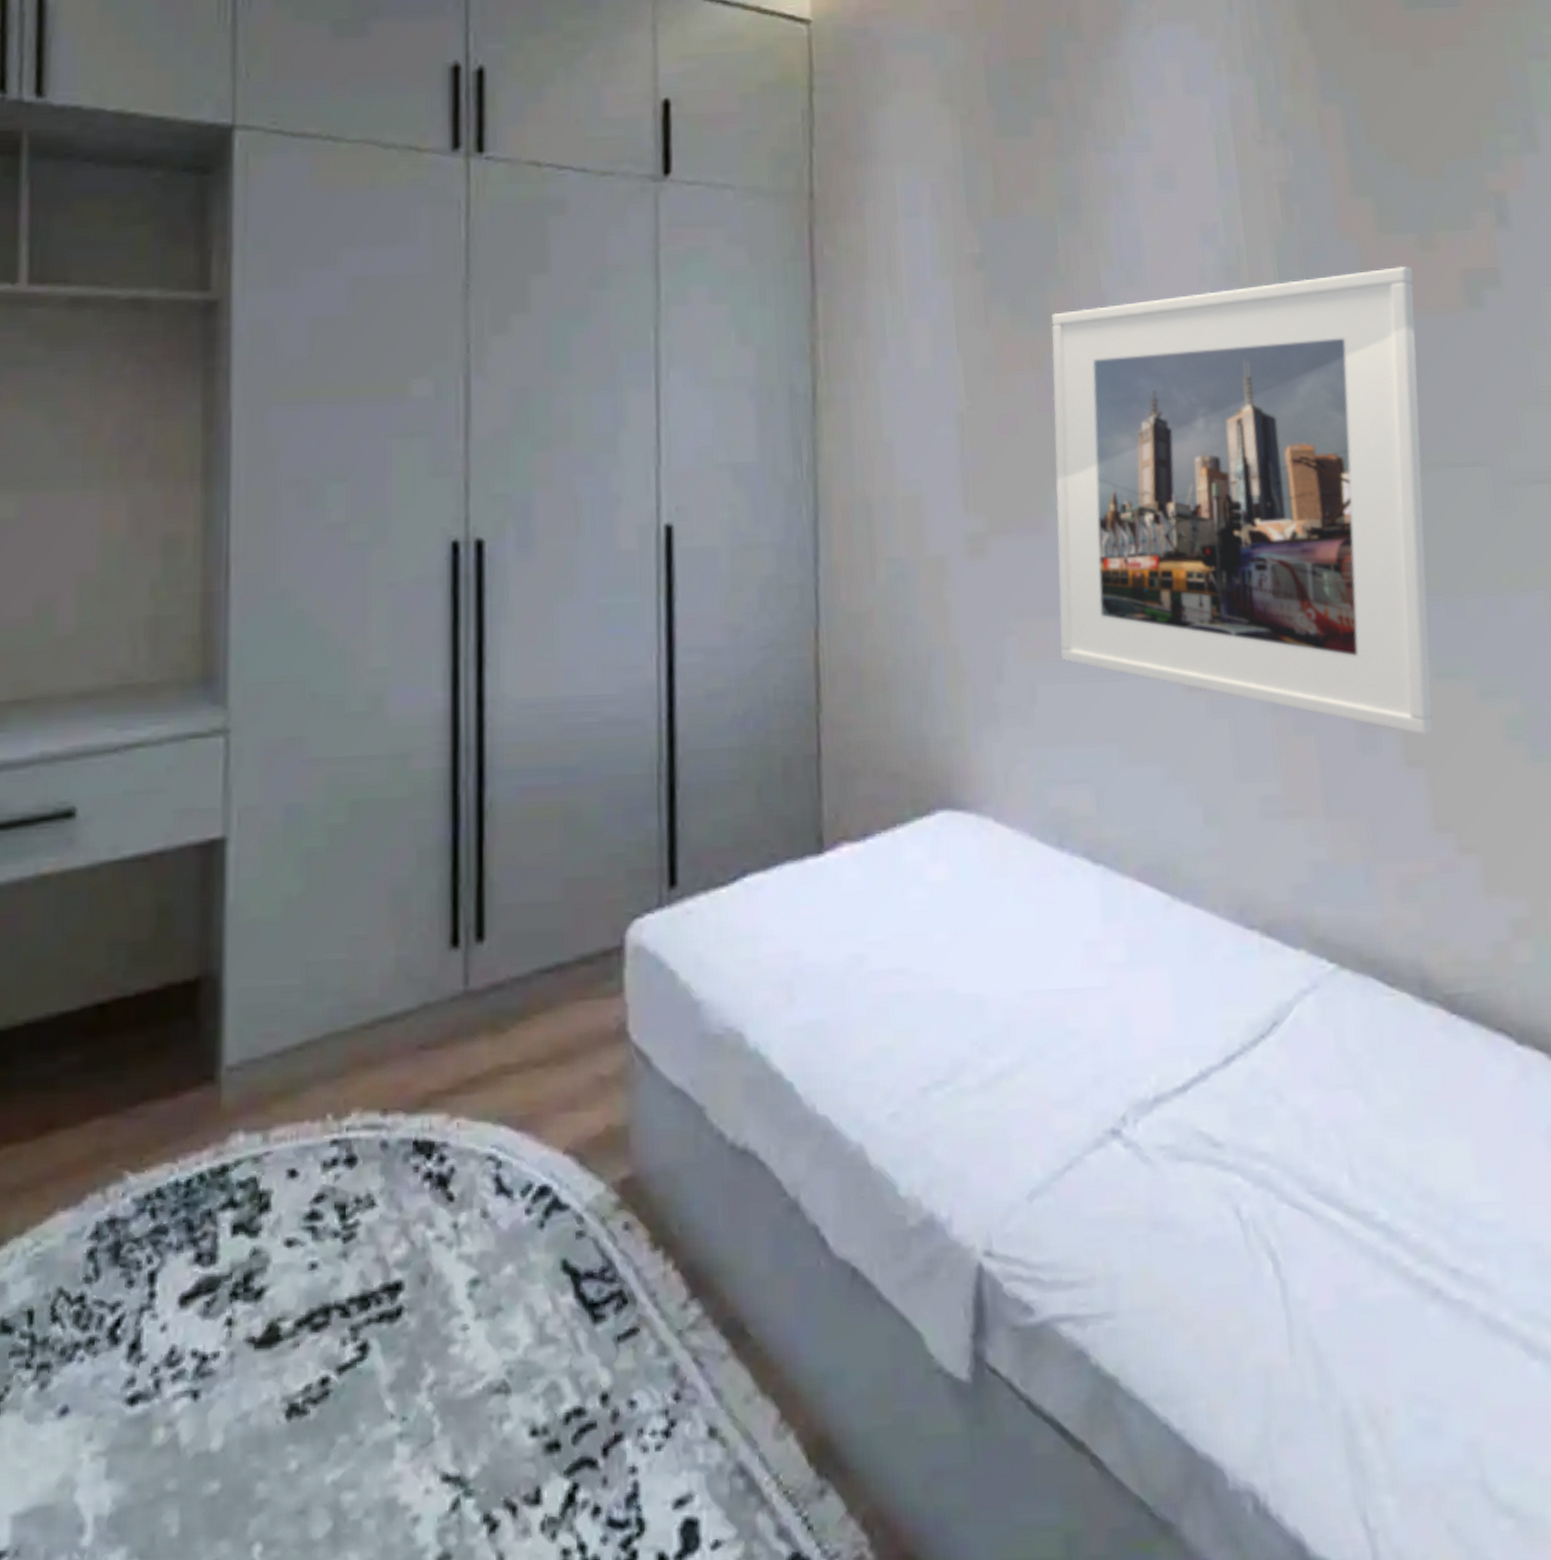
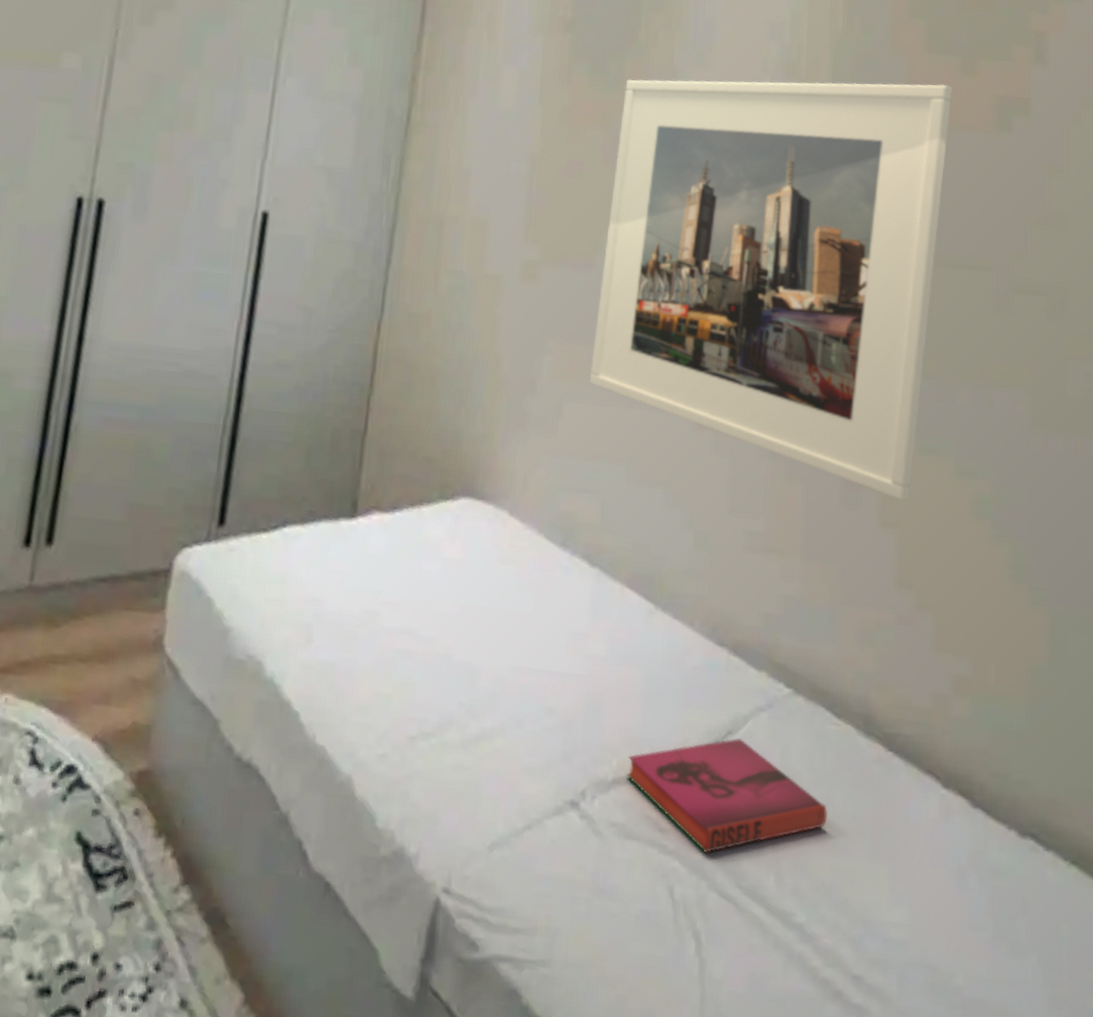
hardback book: none [1167,1028,1396,1162] -> present [626,738,827,853]

